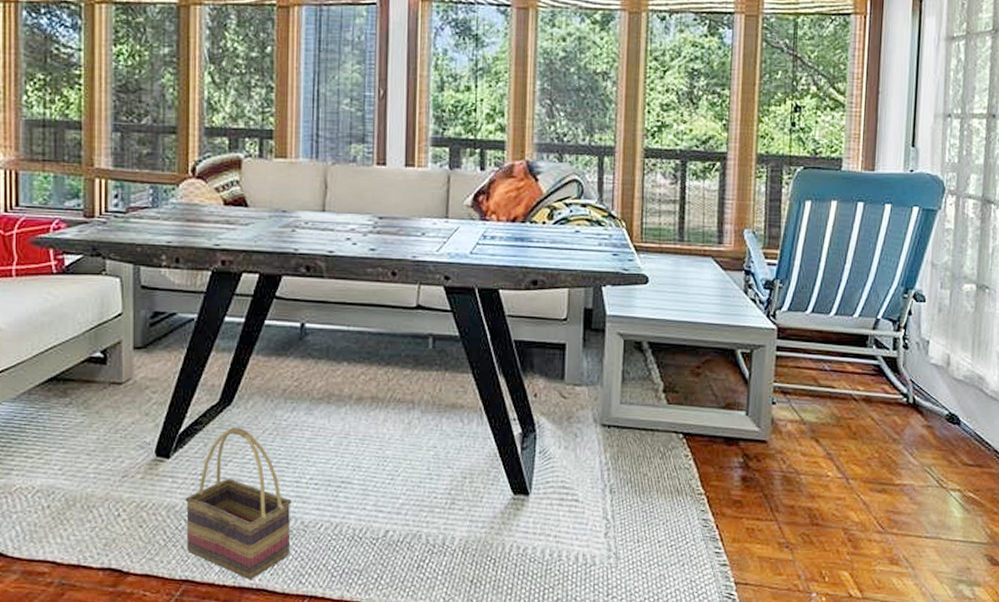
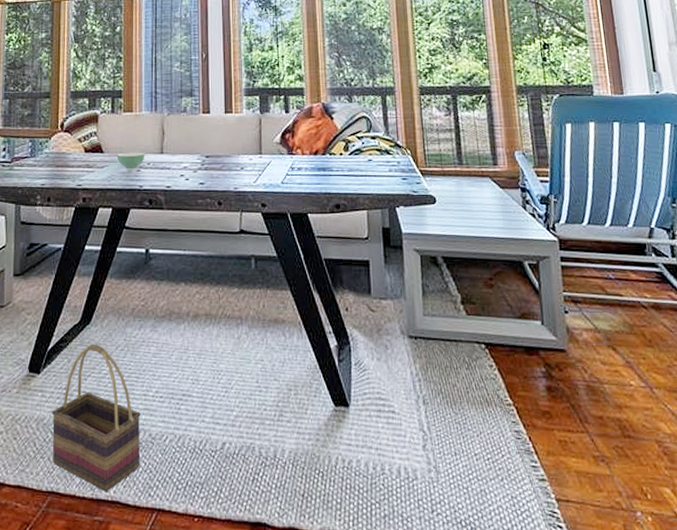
bowl: none [265,207,303,231] -> present [116,152,146,171]

